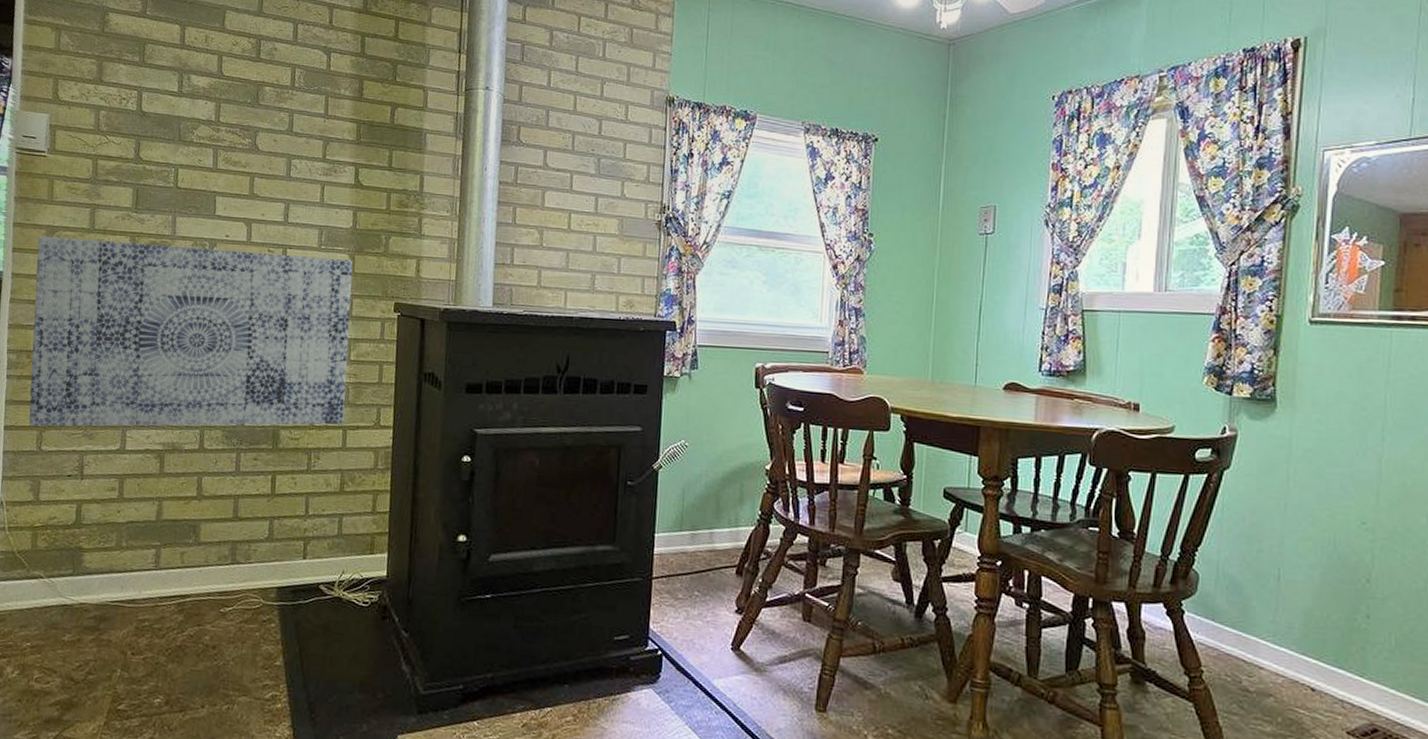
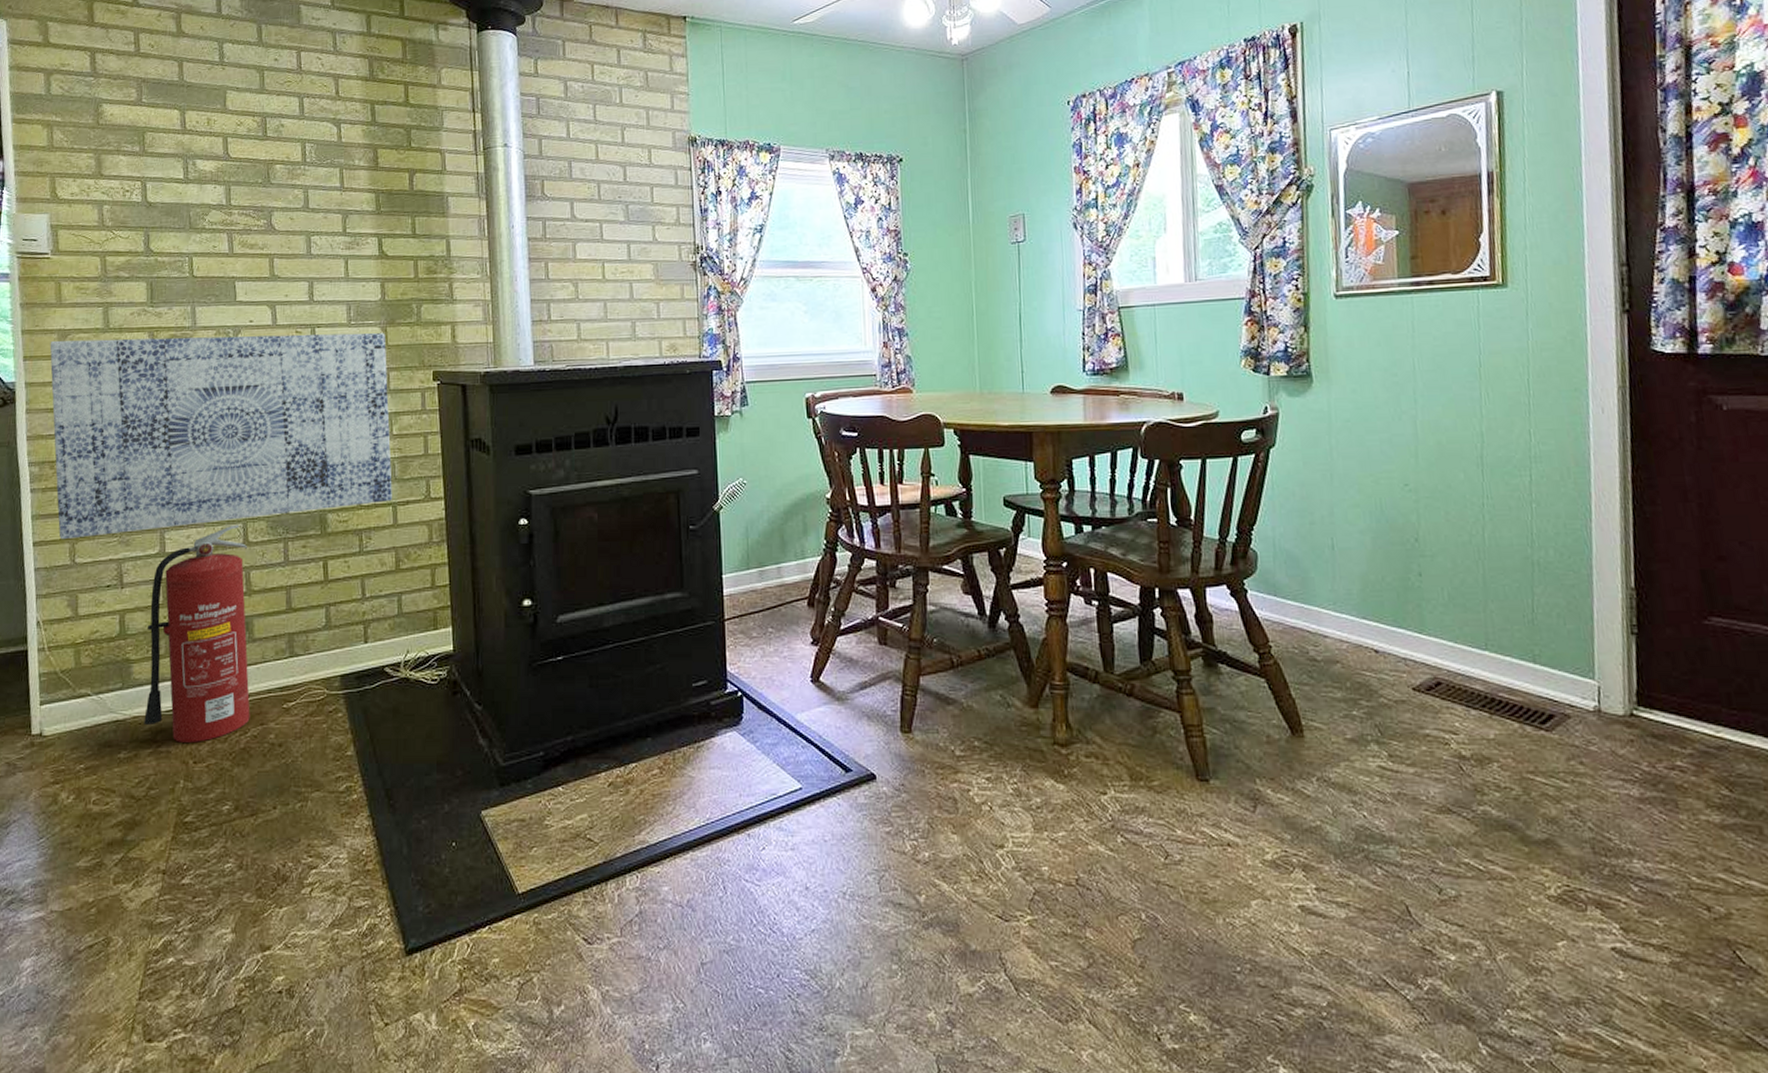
fire extinguisher: none [89,430,203,635] -> present [144,524,250,742]

